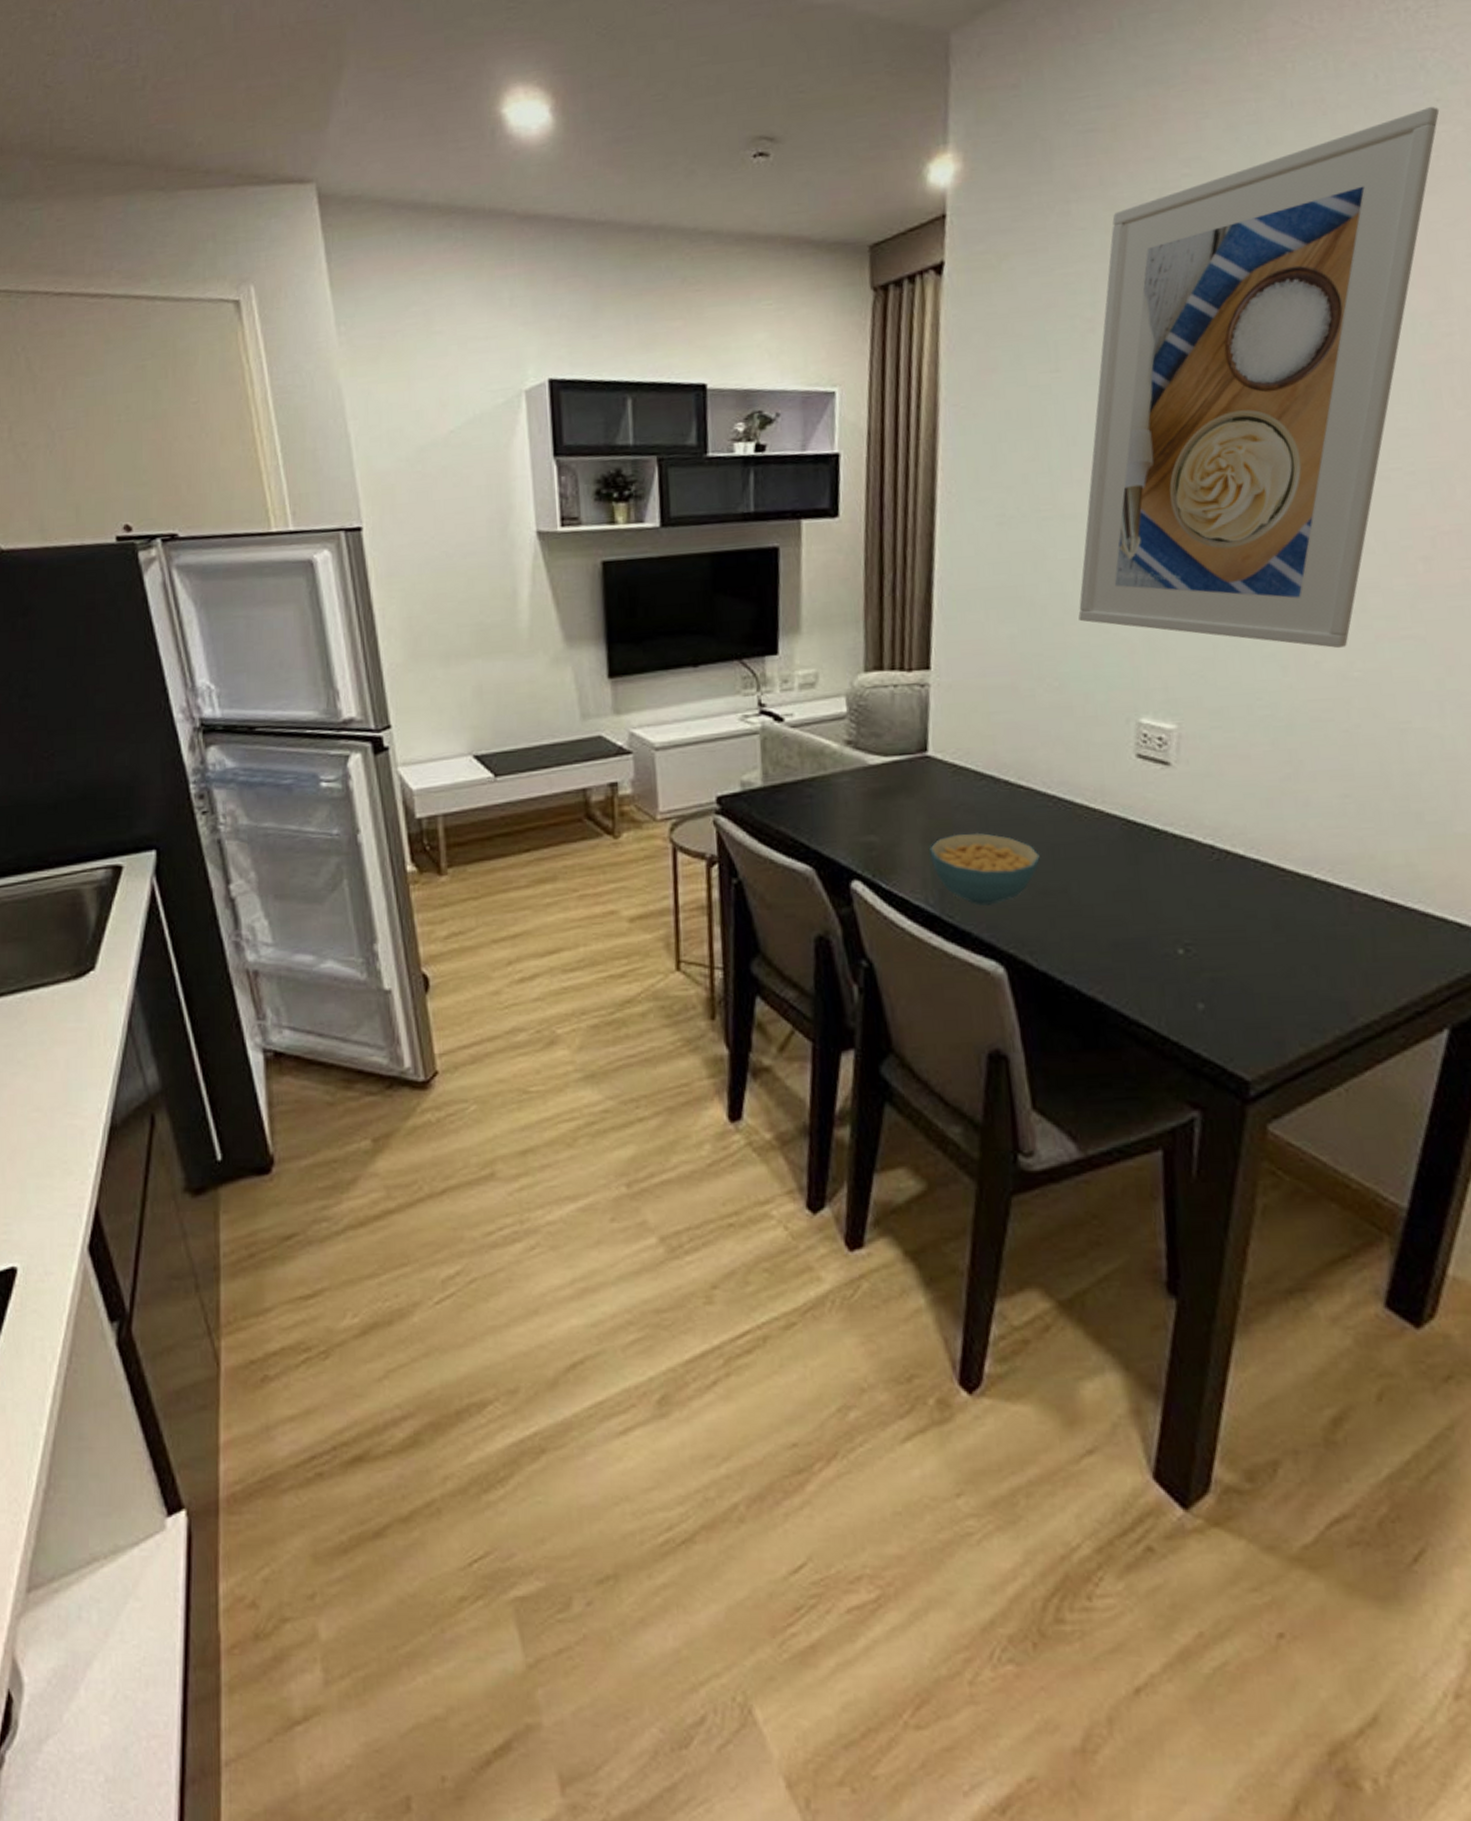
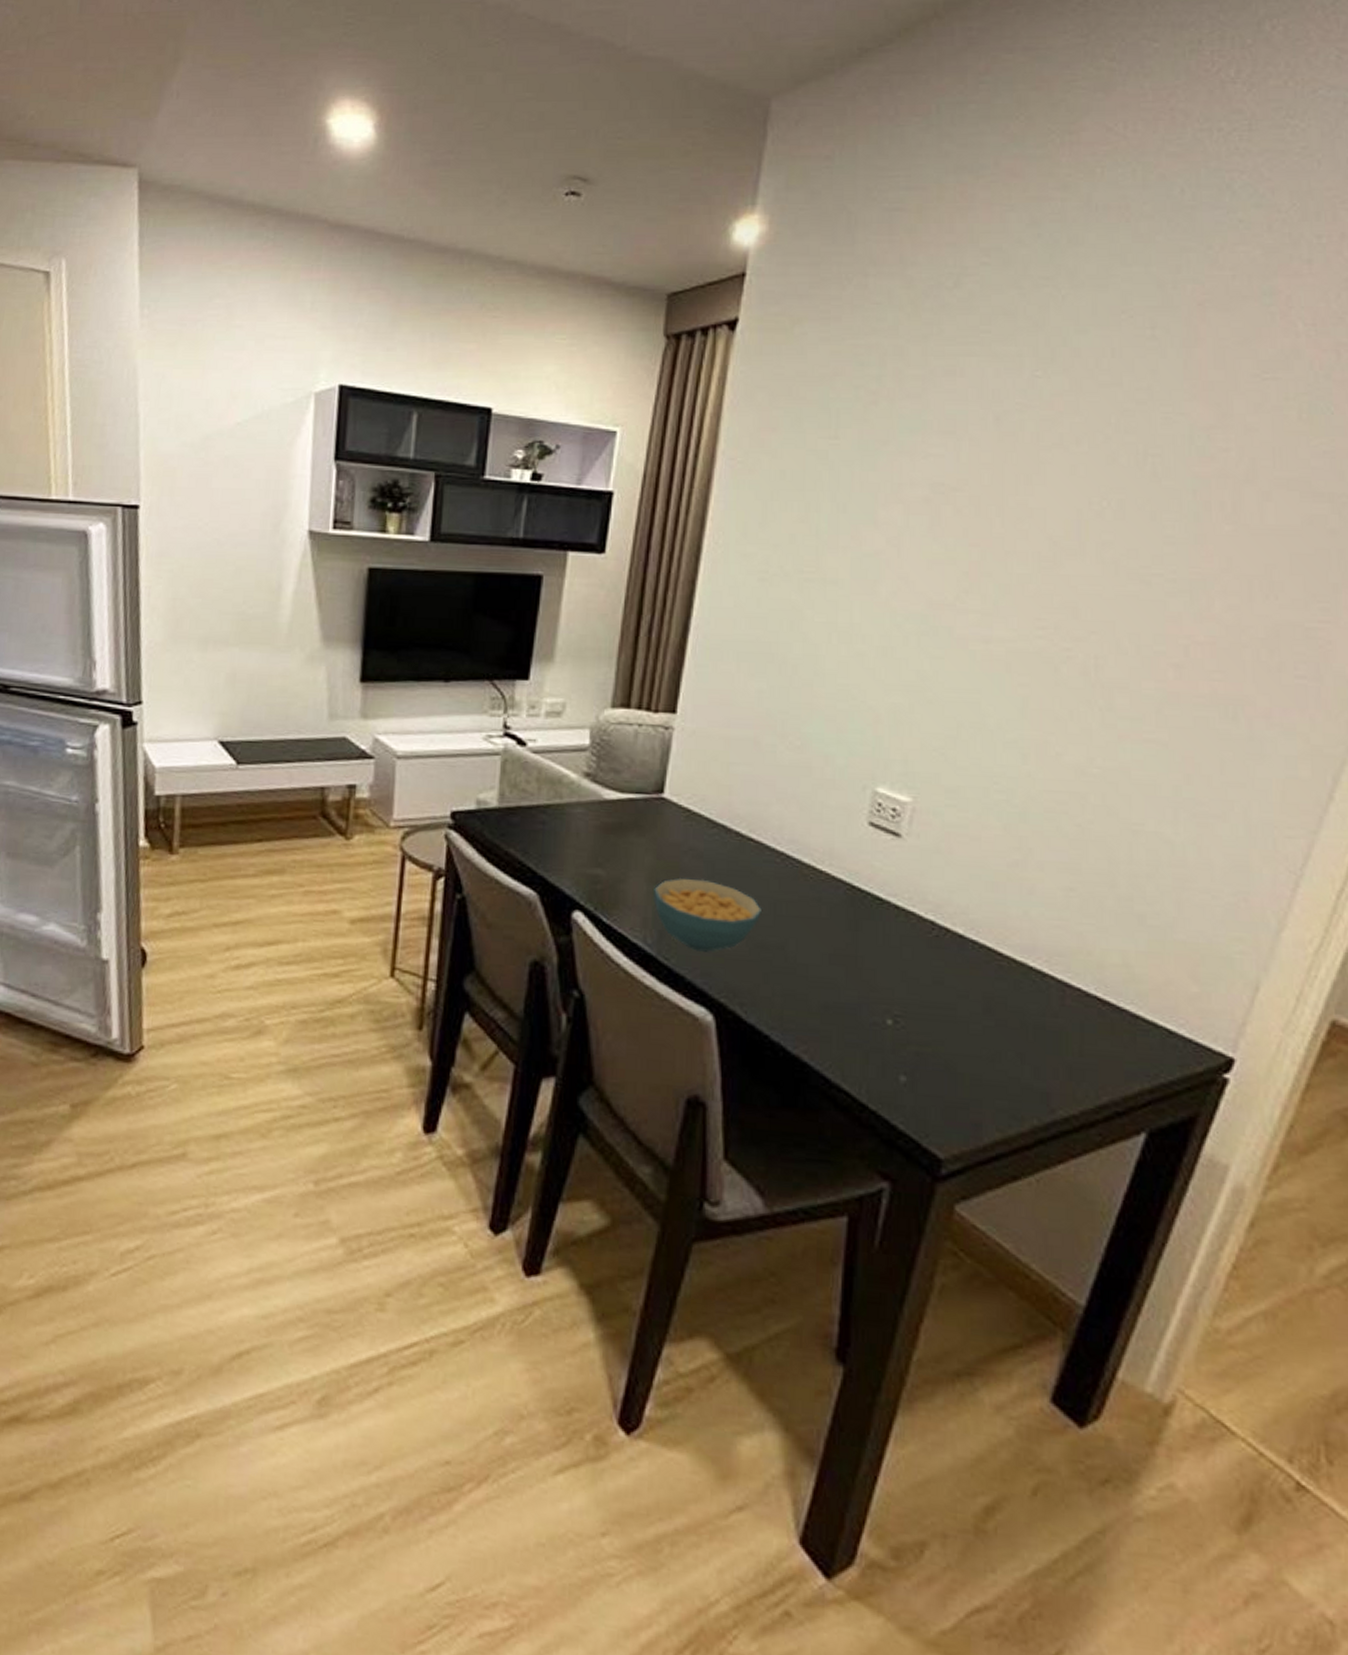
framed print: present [1078,106,1440,649] -> none [828,226,1241,744]

